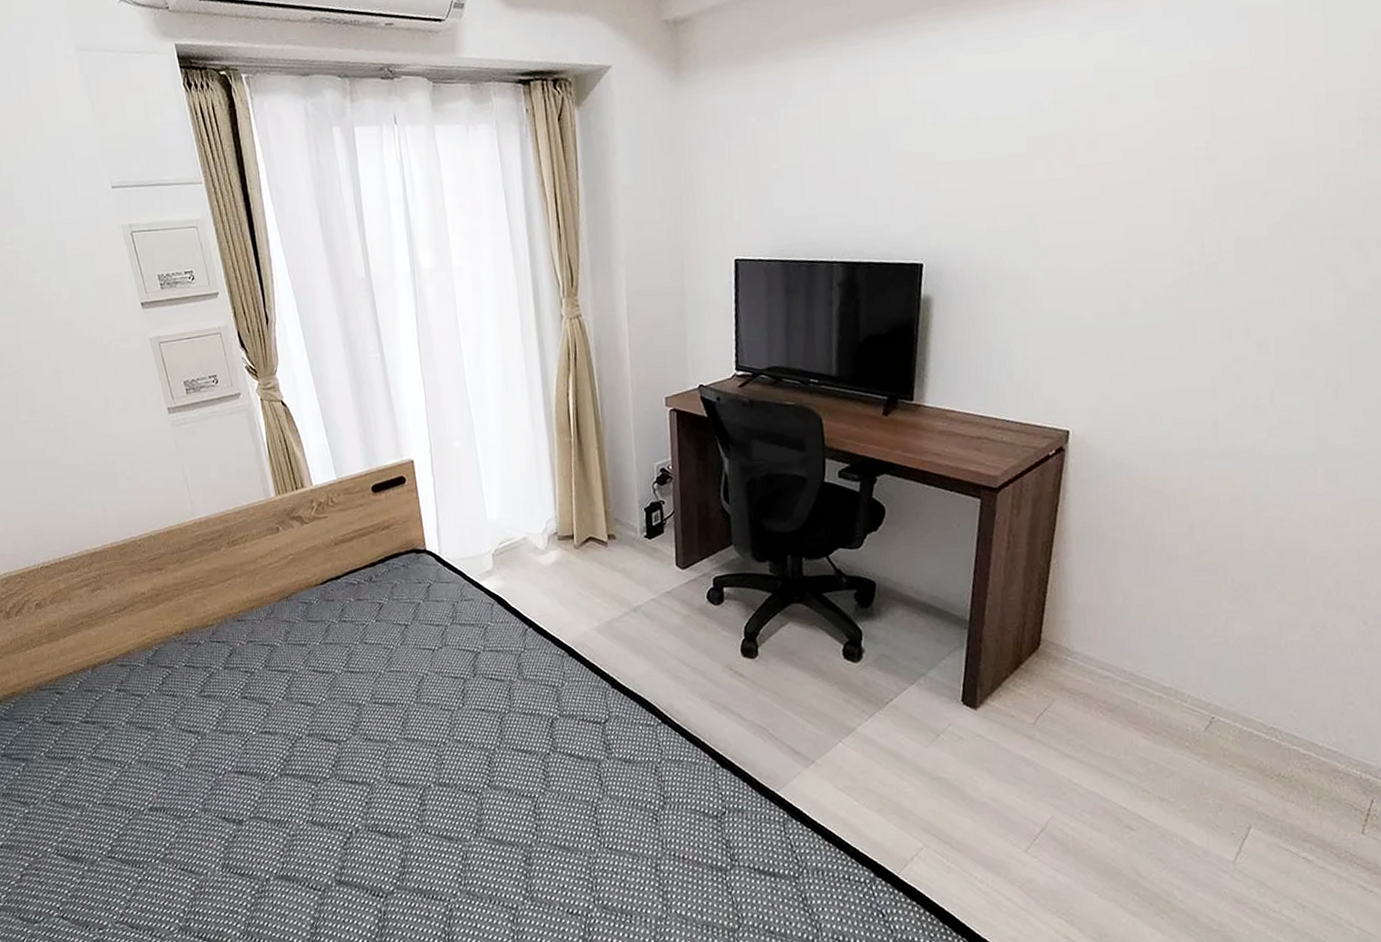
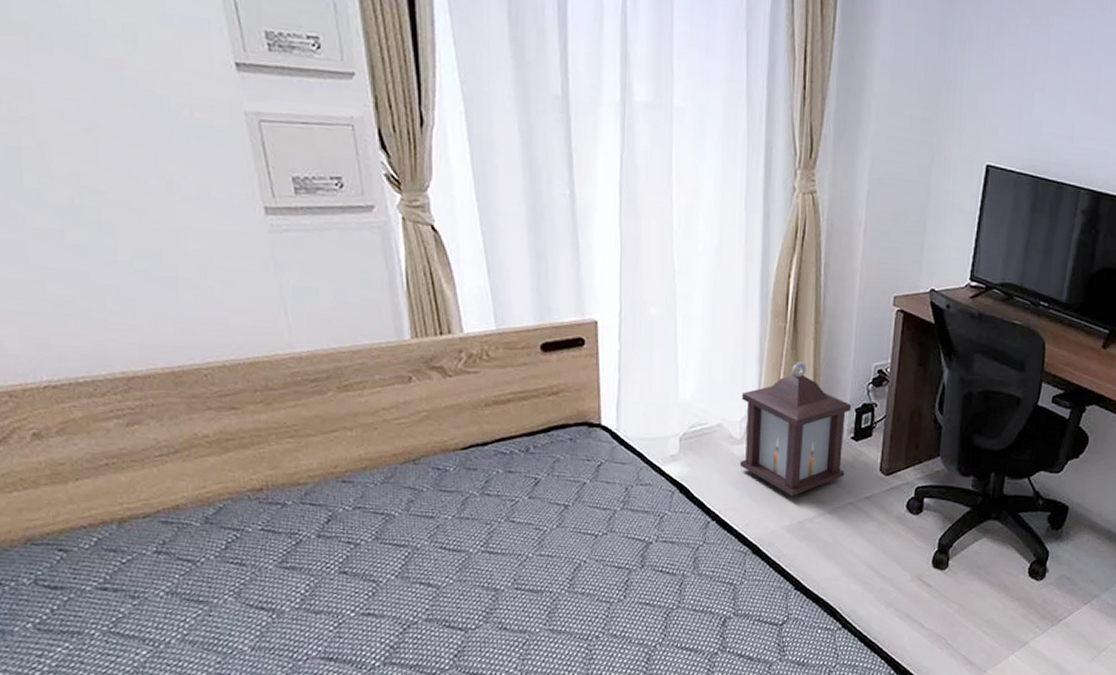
lantern: none [541,471,643,598] -> present [739,362,852,496]

